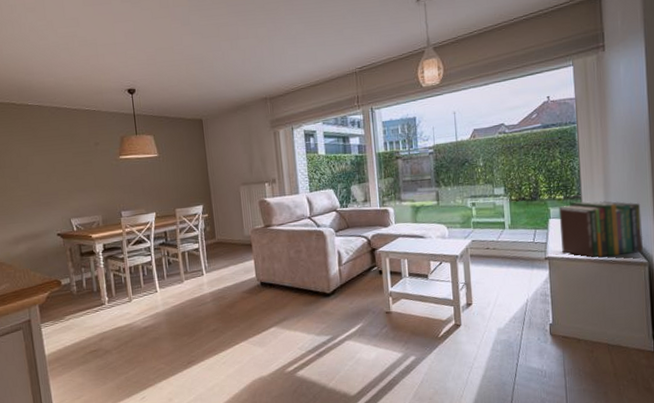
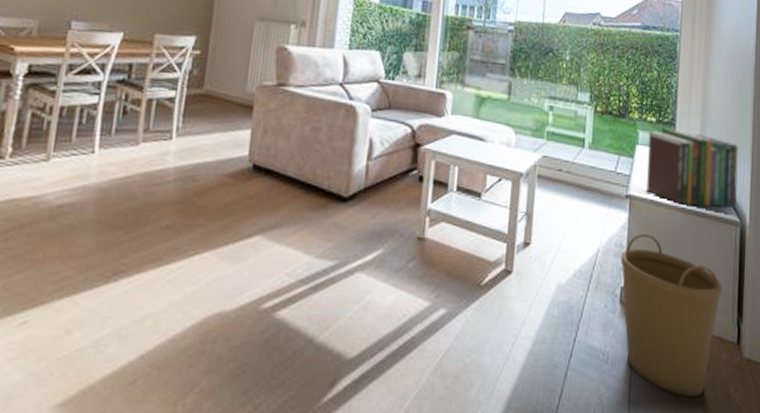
basket: none [547,283,637,393] -> present [621,234,723,396]

